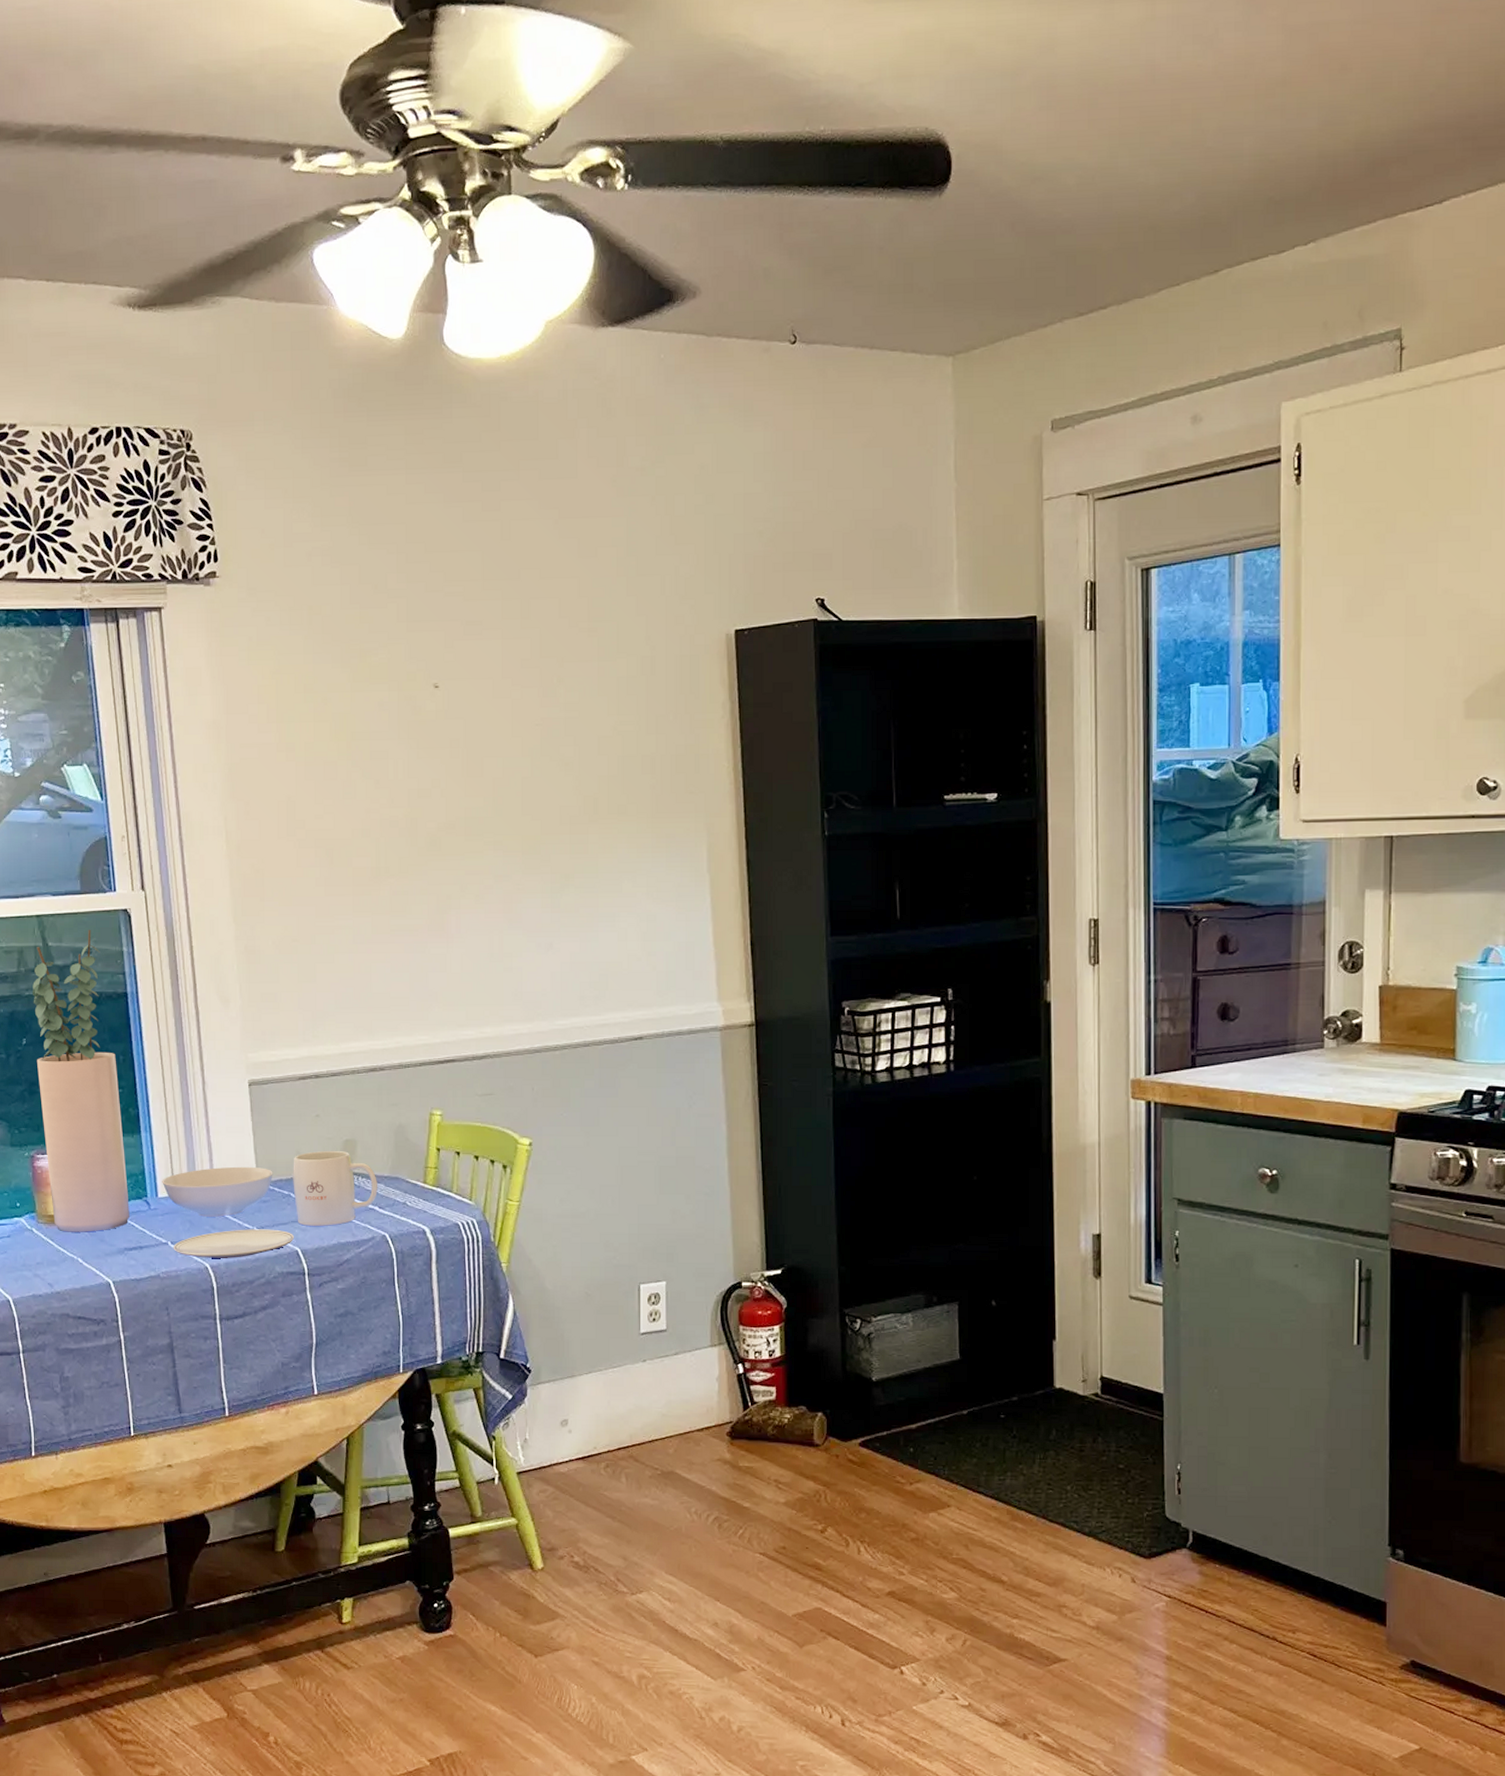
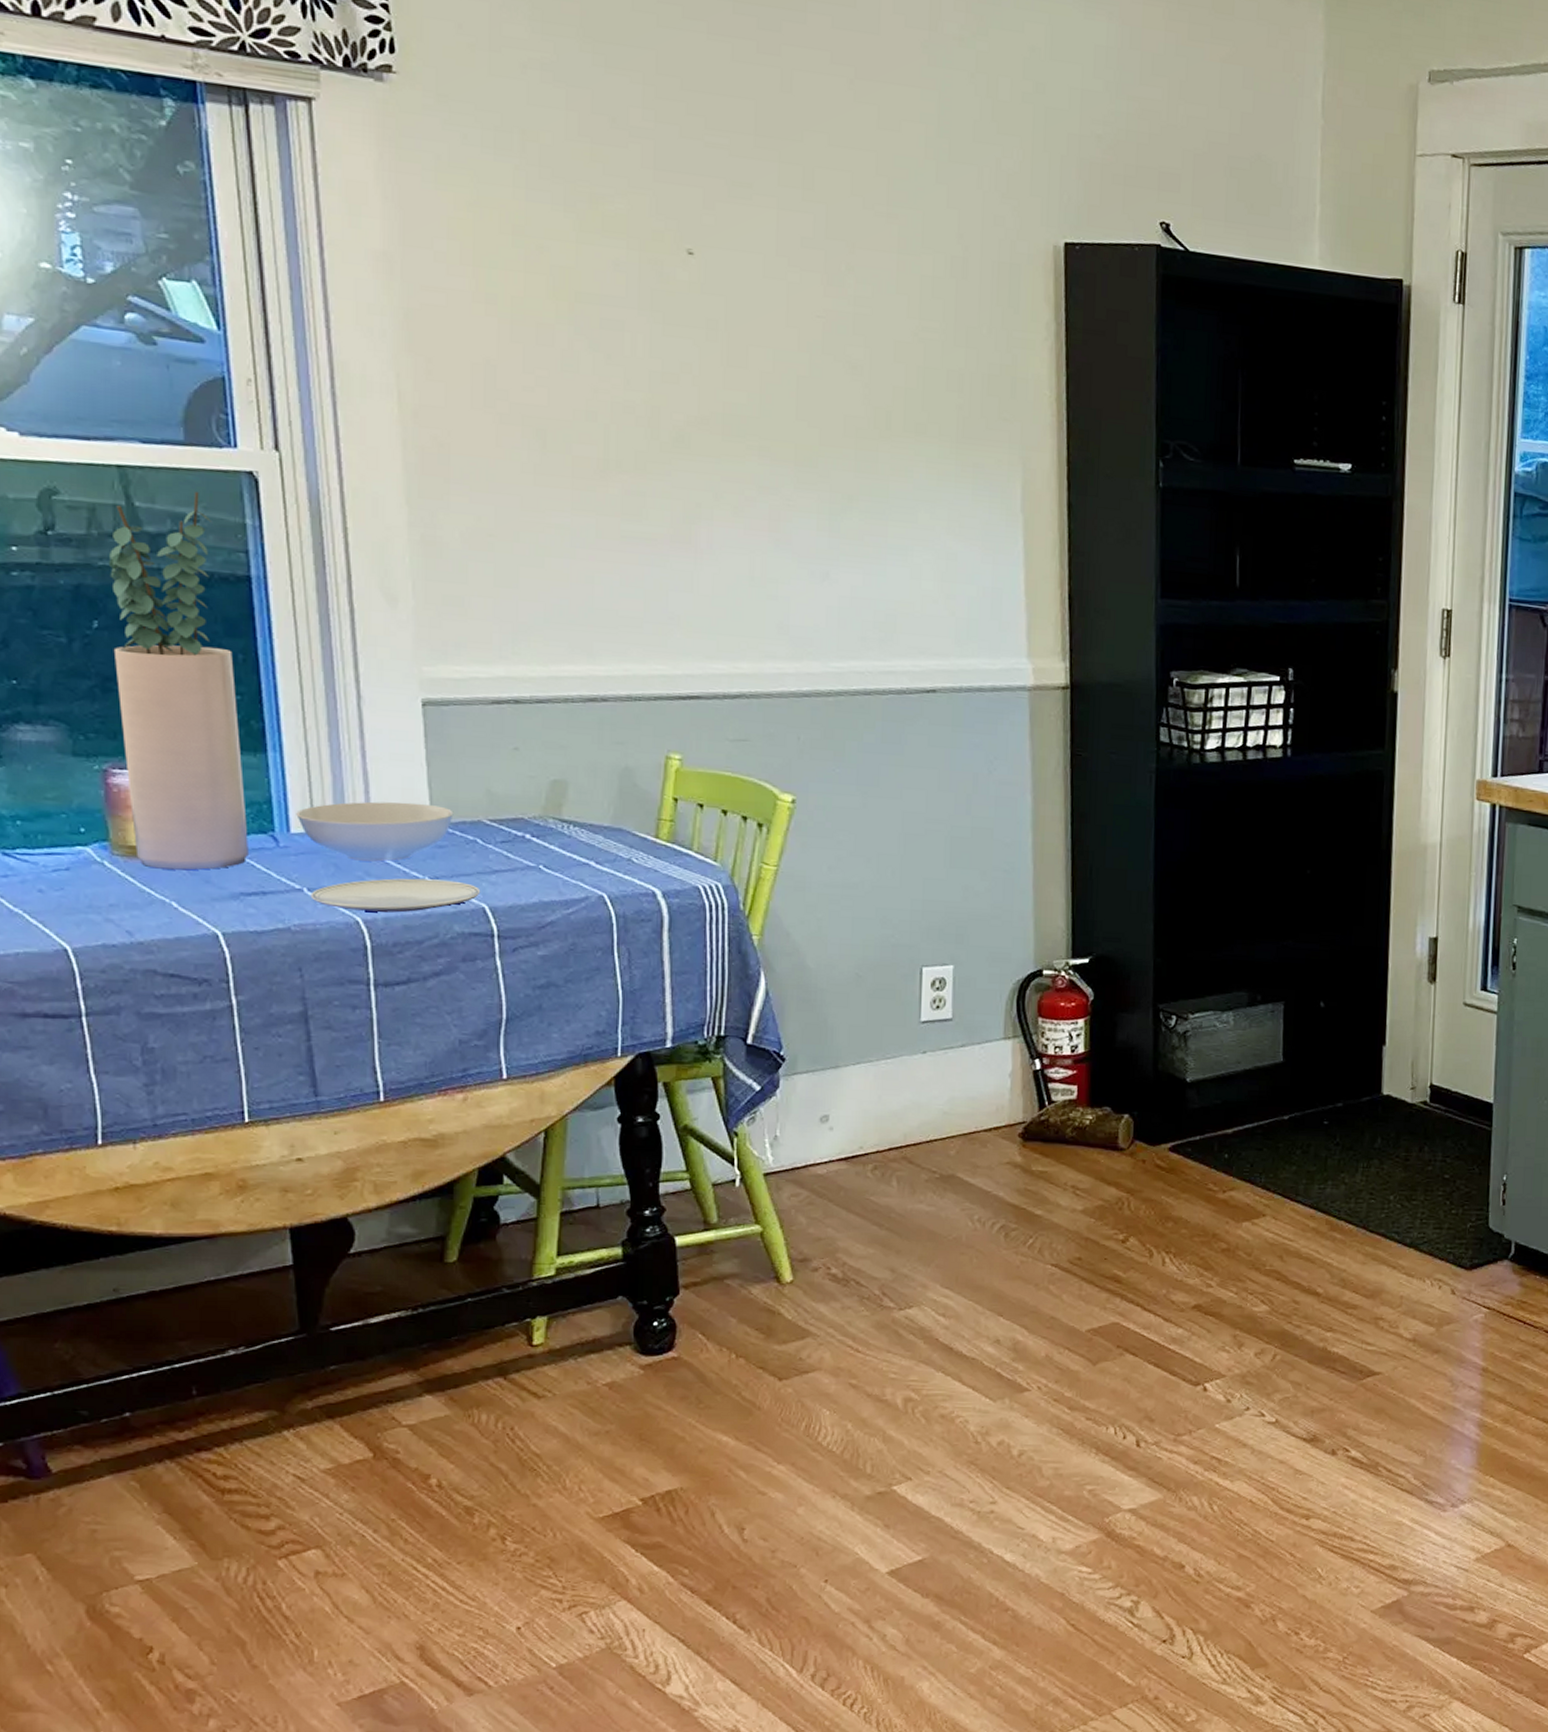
mug: present [293,1150,377,1227] -> none [480,790,594,881]

